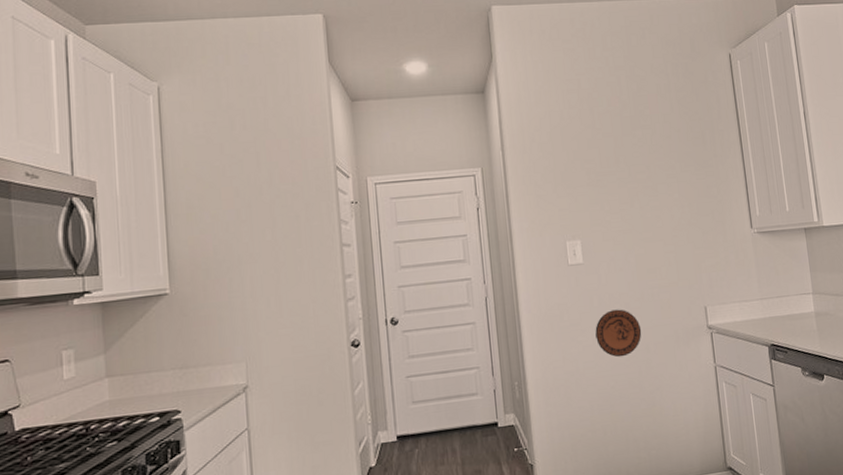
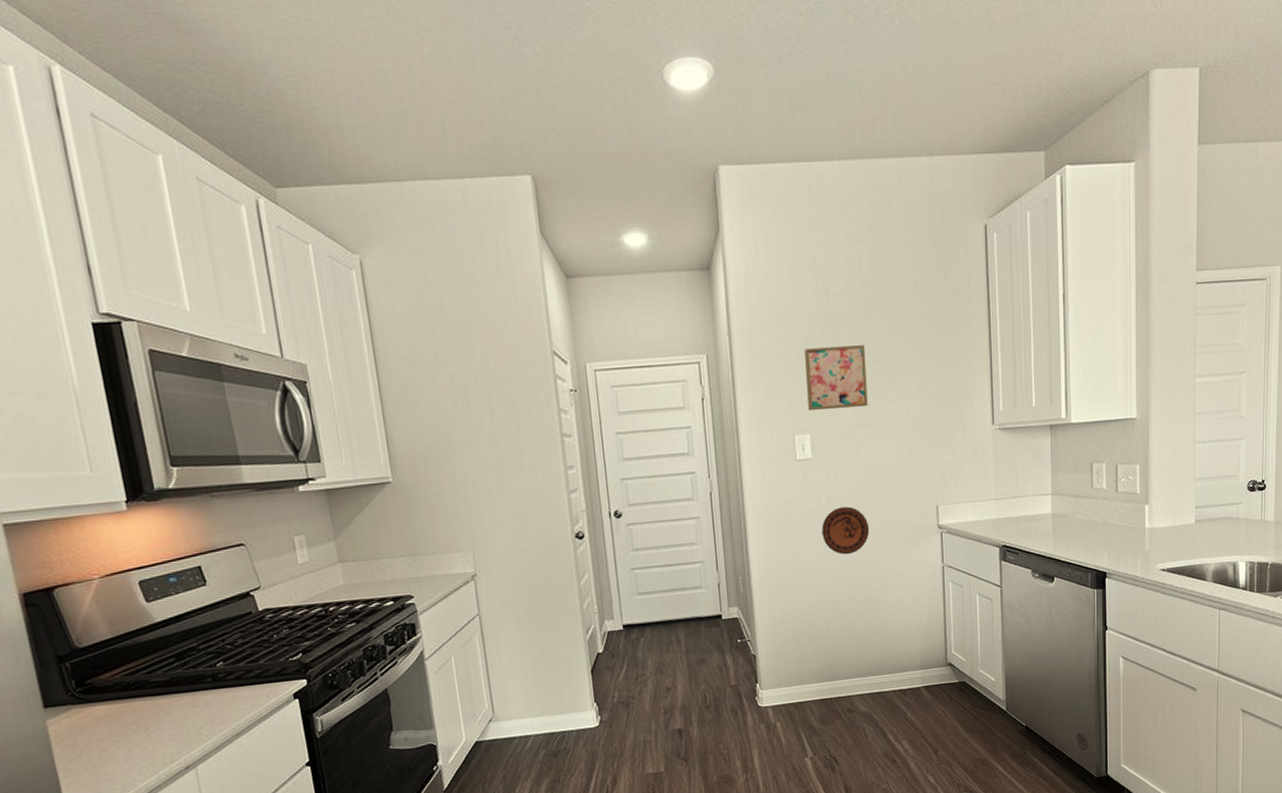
wall art: none [573,158,634,219] -> present [805,345,868,411]

